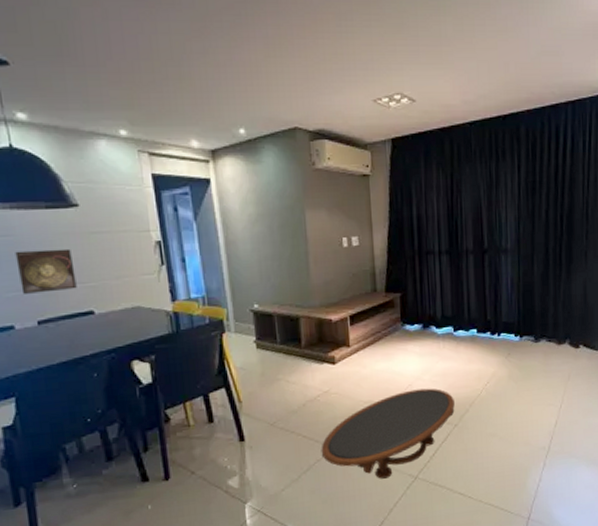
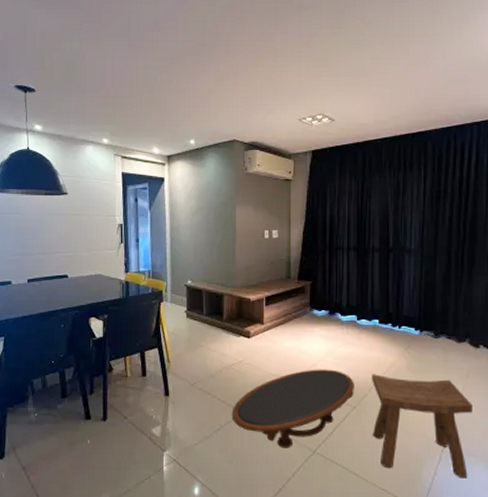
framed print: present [15,248,77,294] -> none [19,225,59,258]
stool: none [472,383,574,483] -> present [372,374,472,479]

